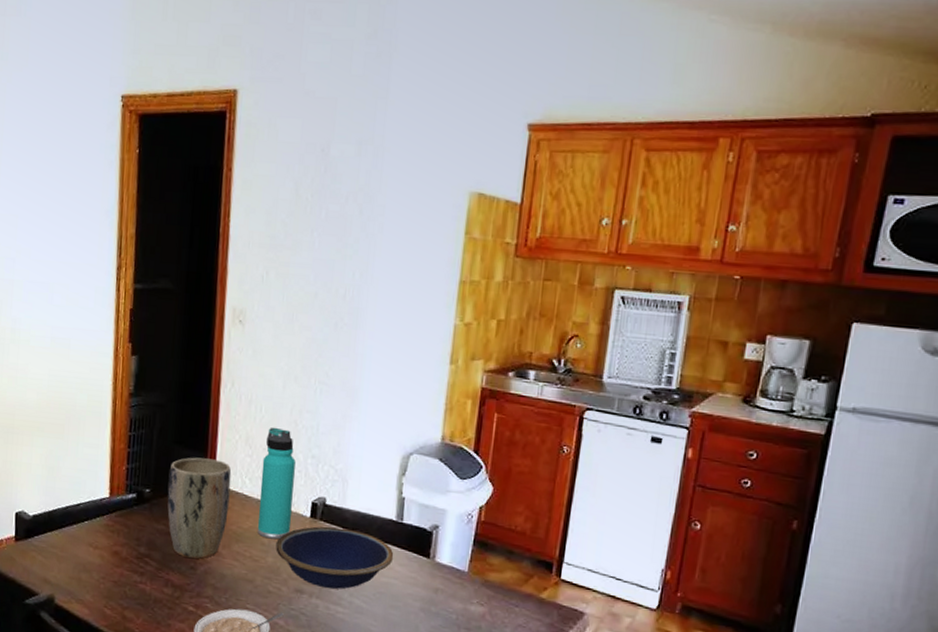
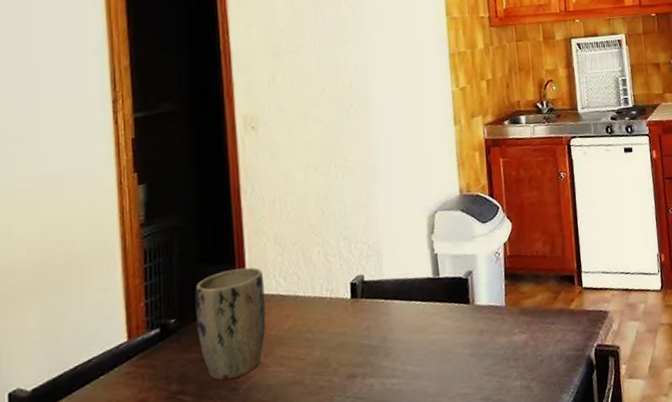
thermos bottle: present [257,427,296,540] -> none [294,219,333,333]
bowl: present [276,526,394,589] -> none [320,297,437,365]

